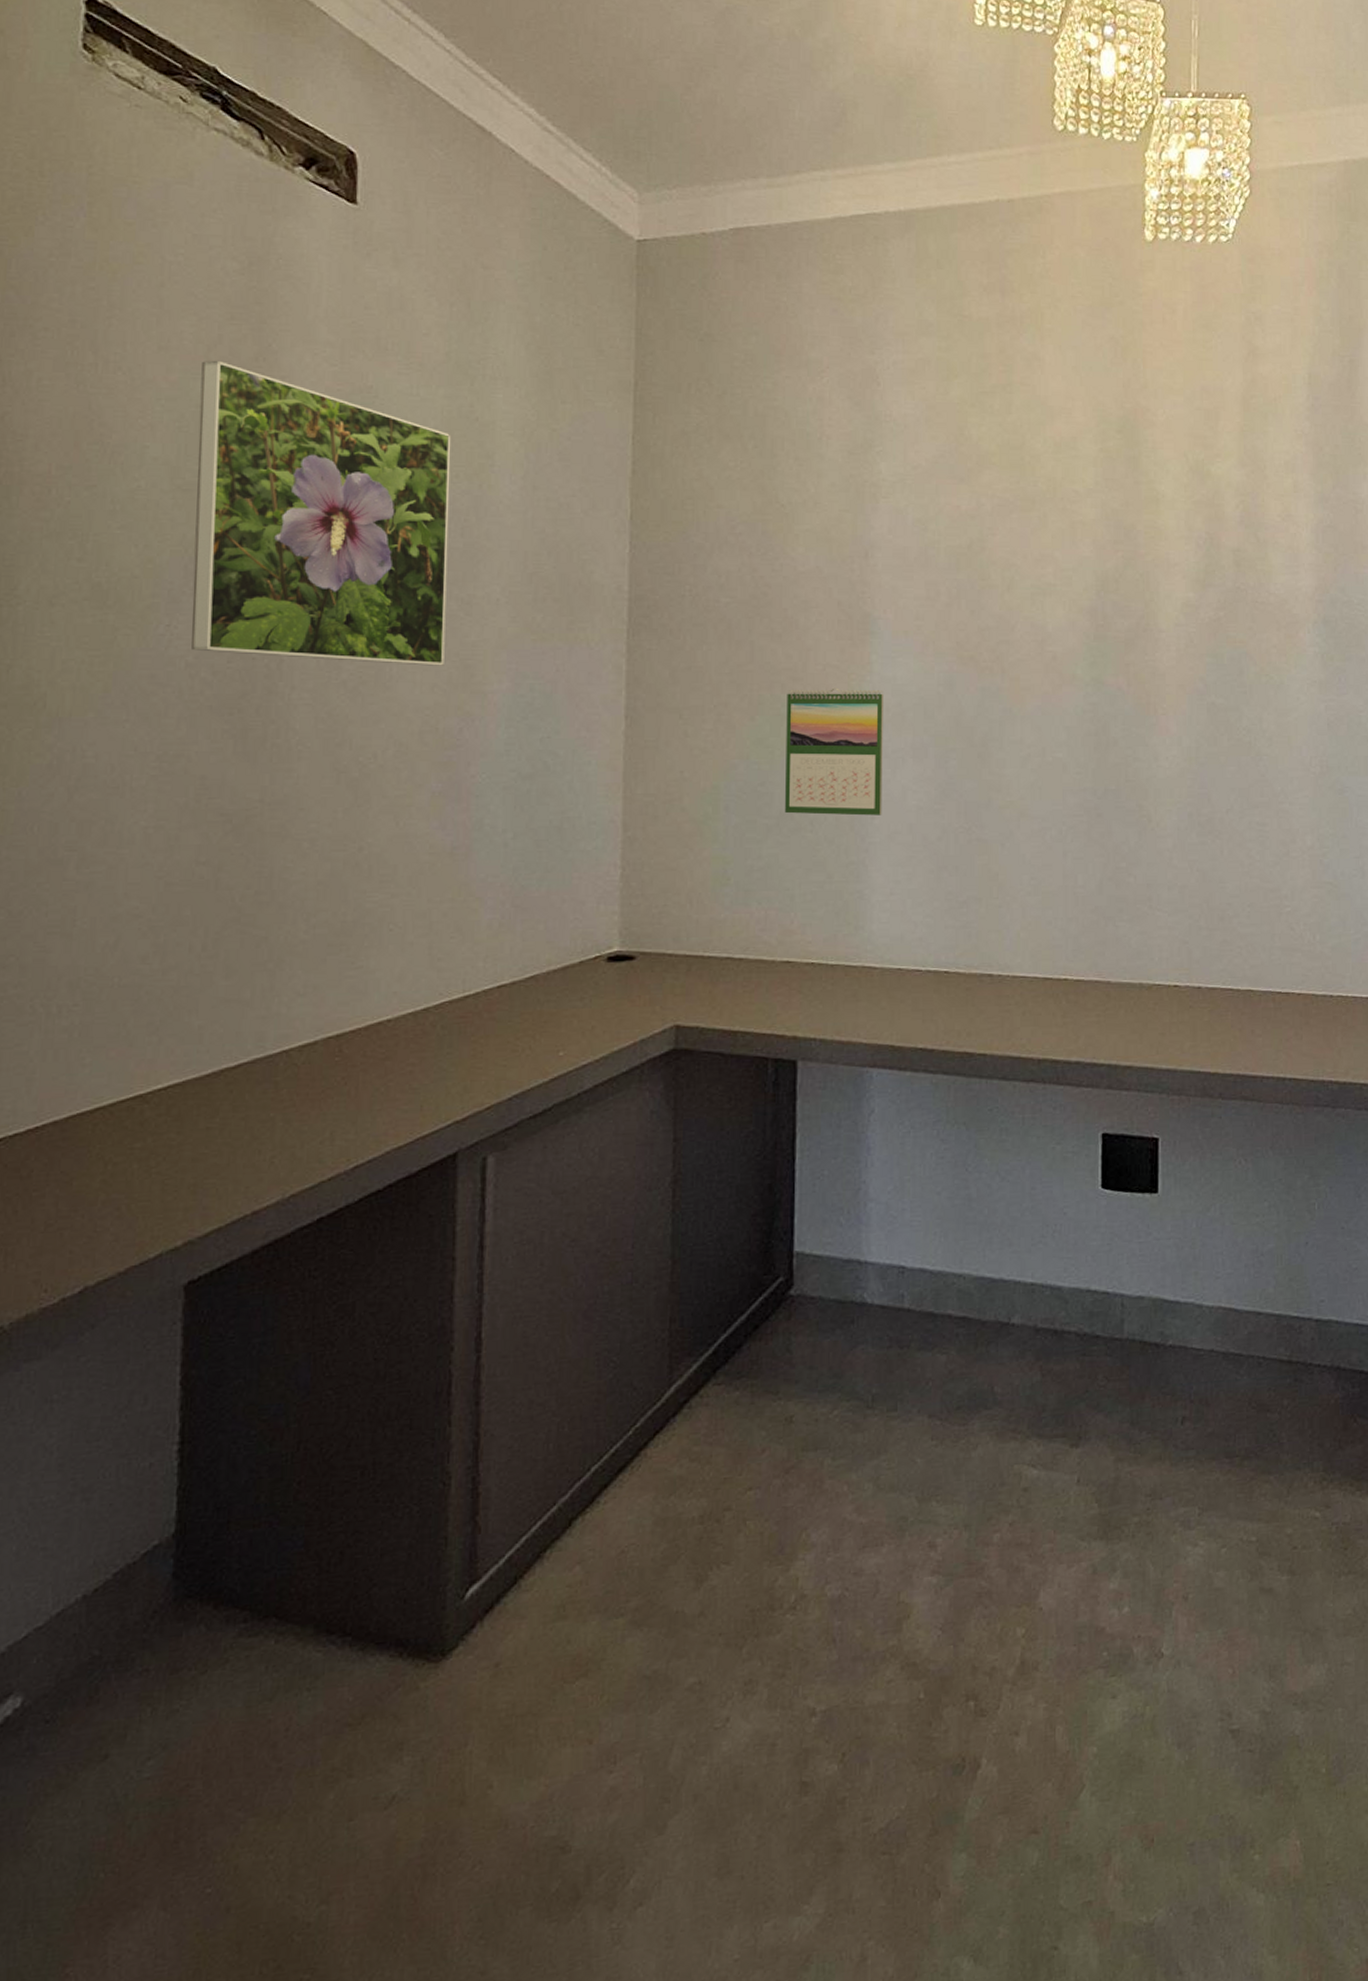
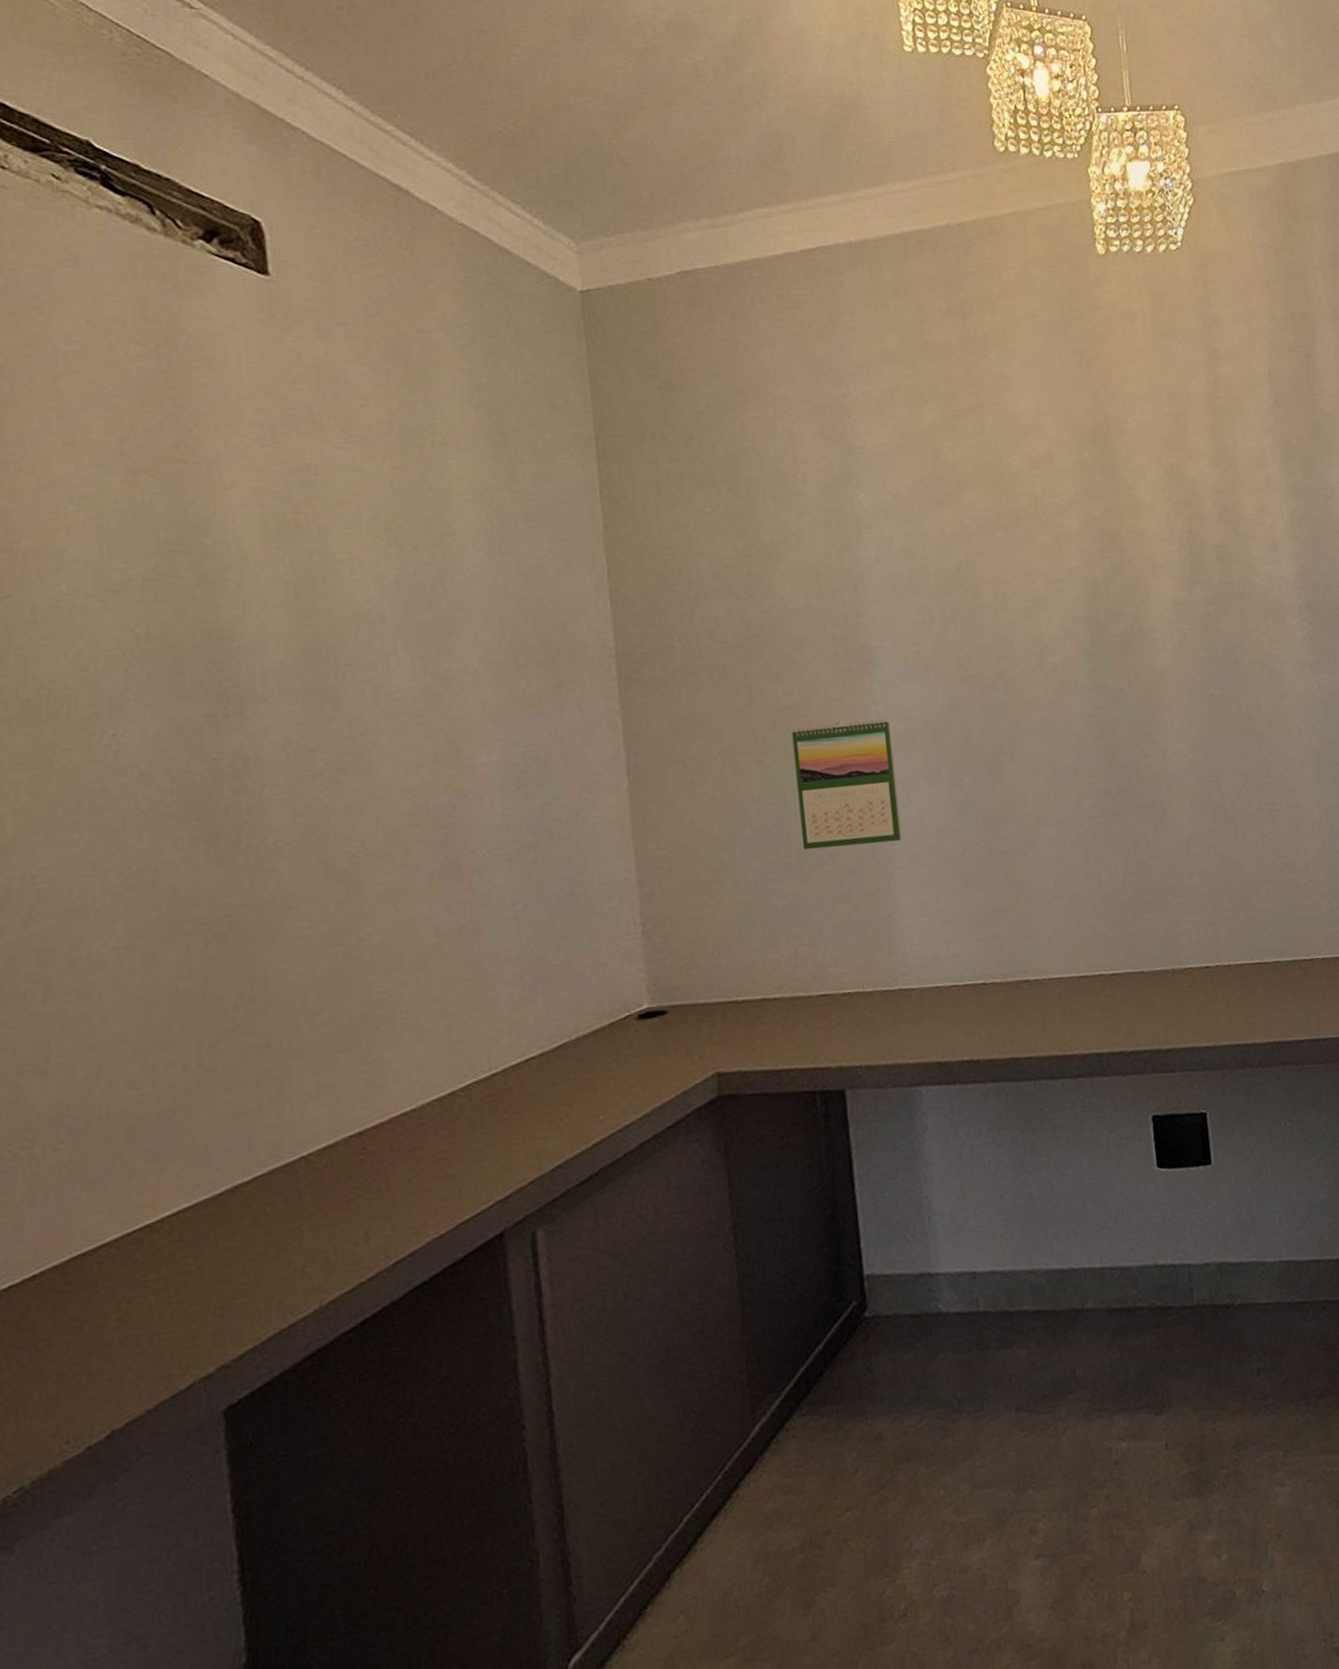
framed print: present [191,360,452,666] -> none [115,451,427,758]

